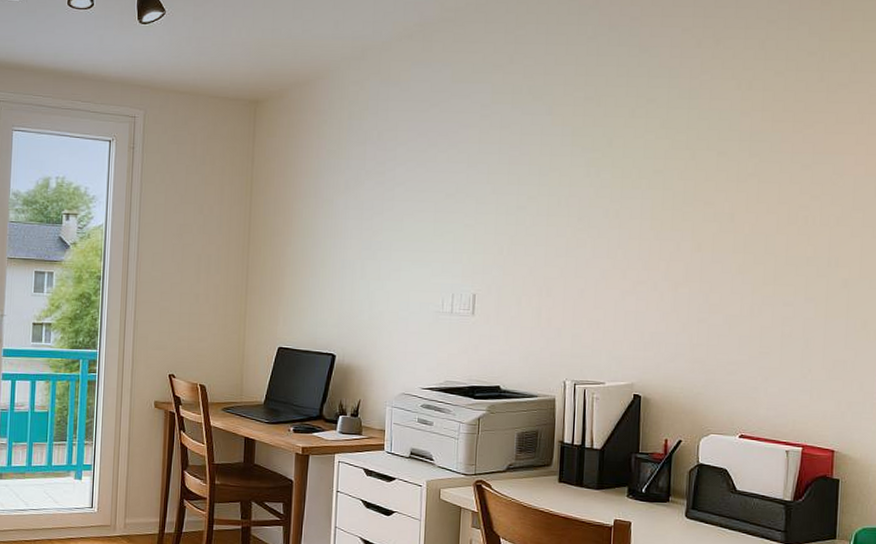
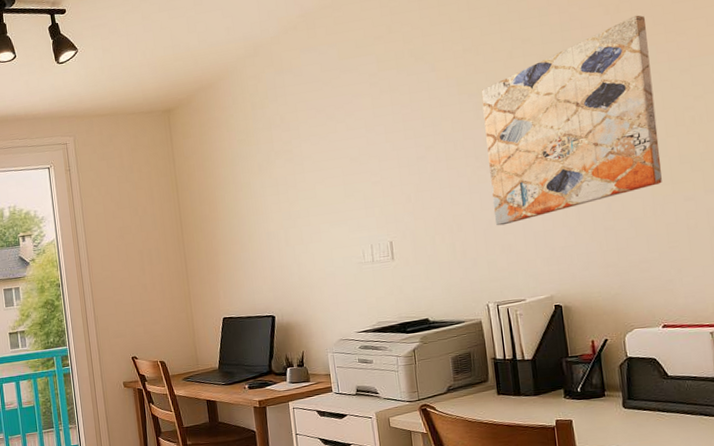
wall art: none [587,96,777,298] -> present [481,15,662,226]

